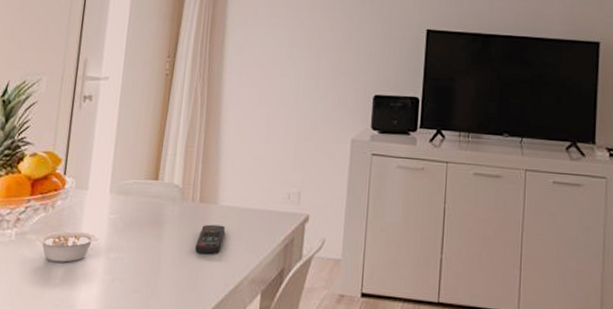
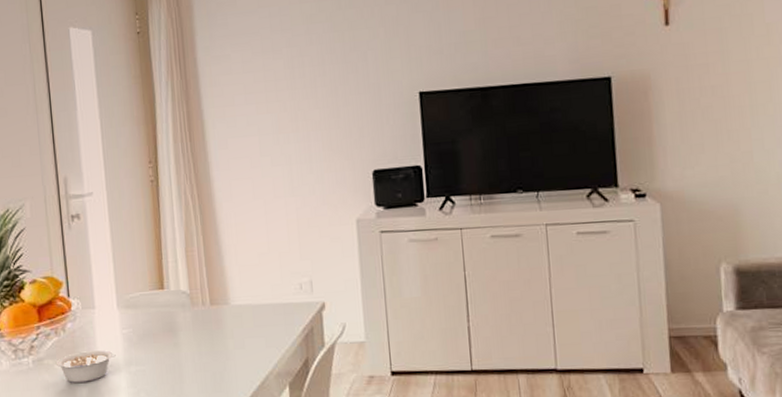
remote control: present [195,224,225,254] -> none [214,324,242,355]

